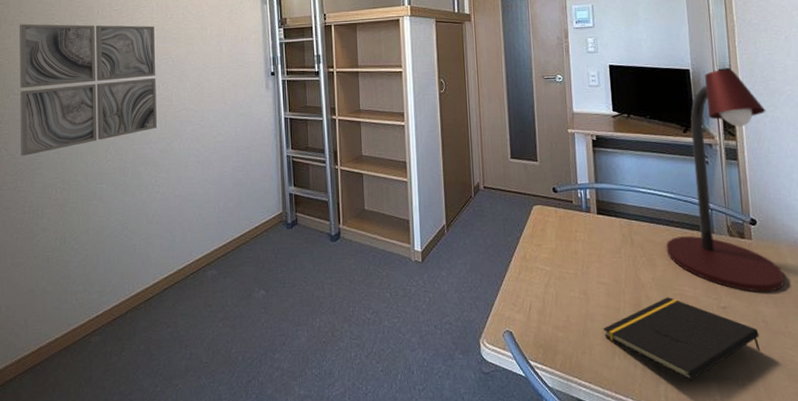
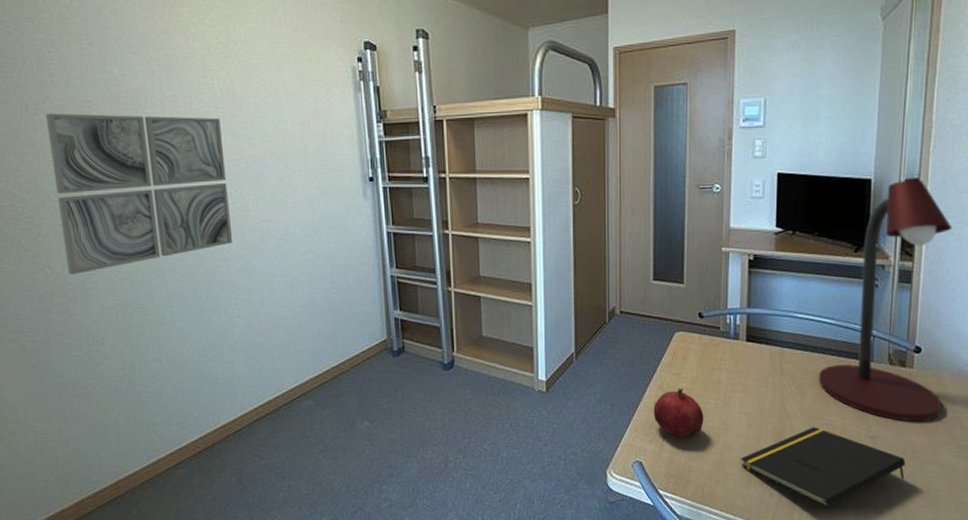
fruit: none [519,258,566,307] -> present [653,387,704,437]

